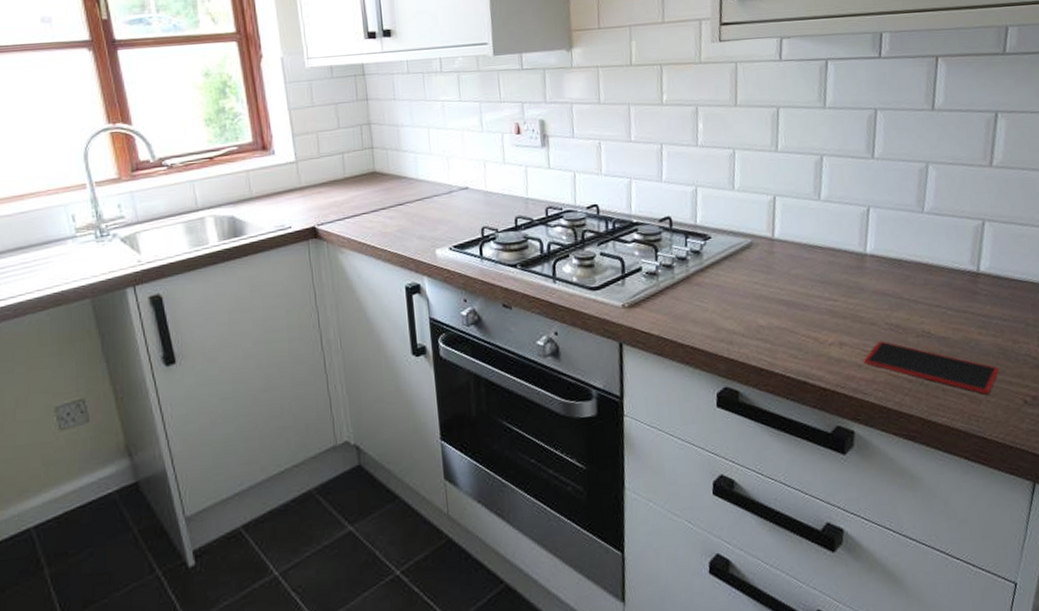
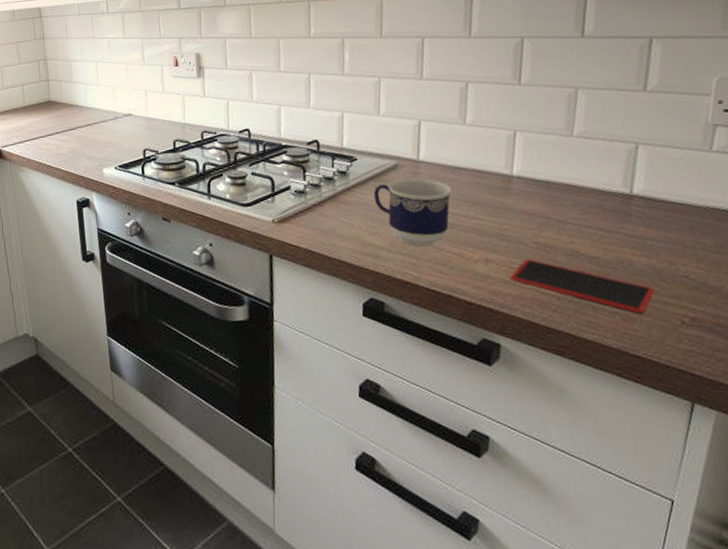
cup: none [727,257,807,331] -> present [373,177,452,247]

